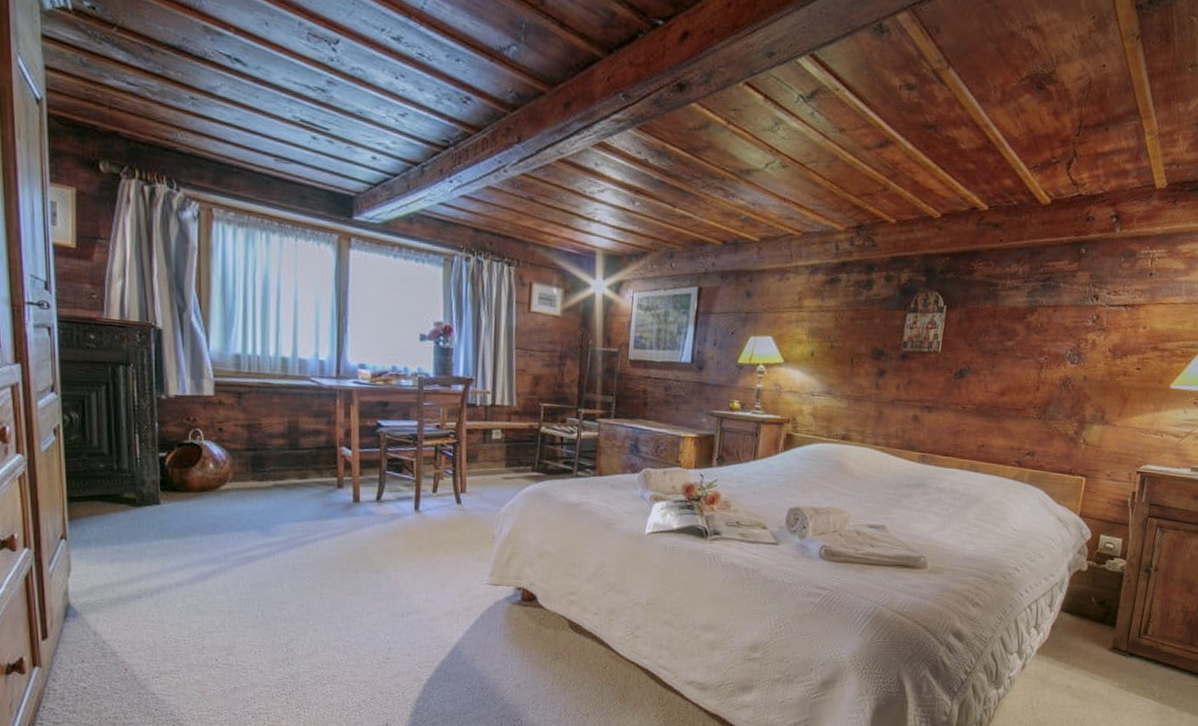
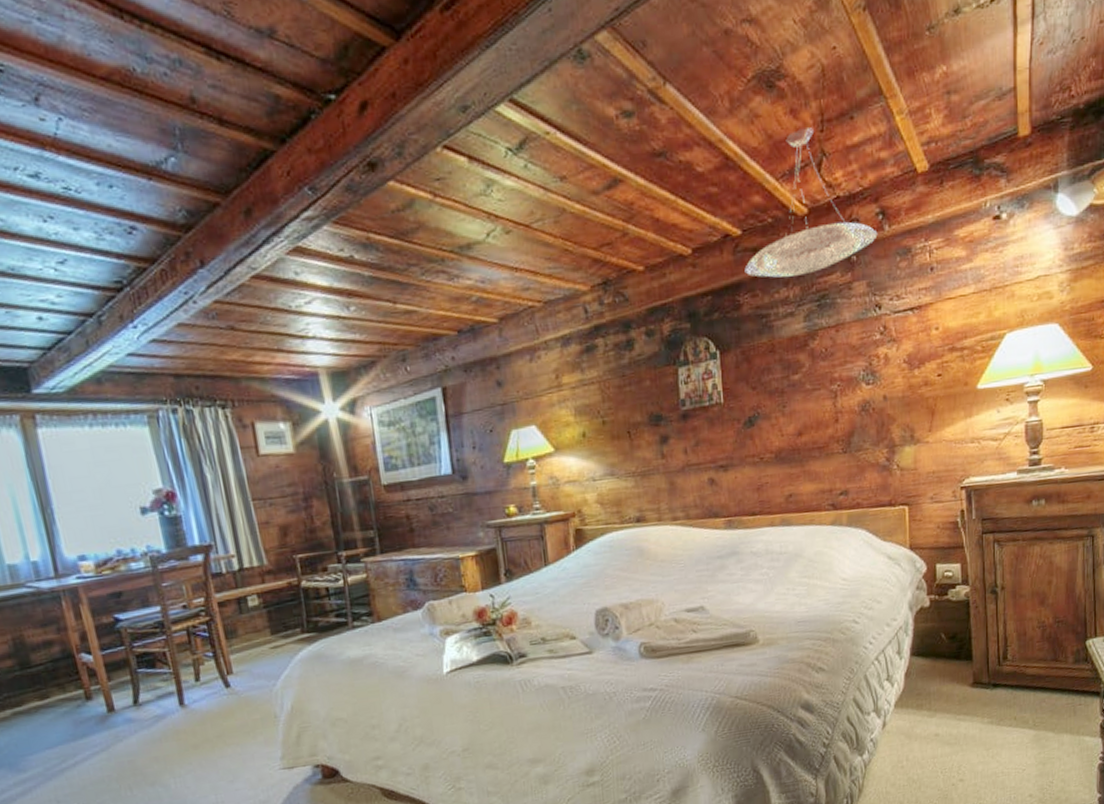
pendant lamp: none [984,130,1109,256] -> present [744,127,878,278]

